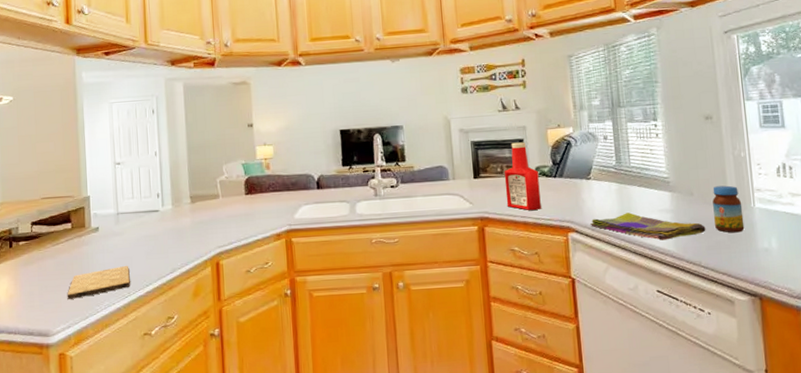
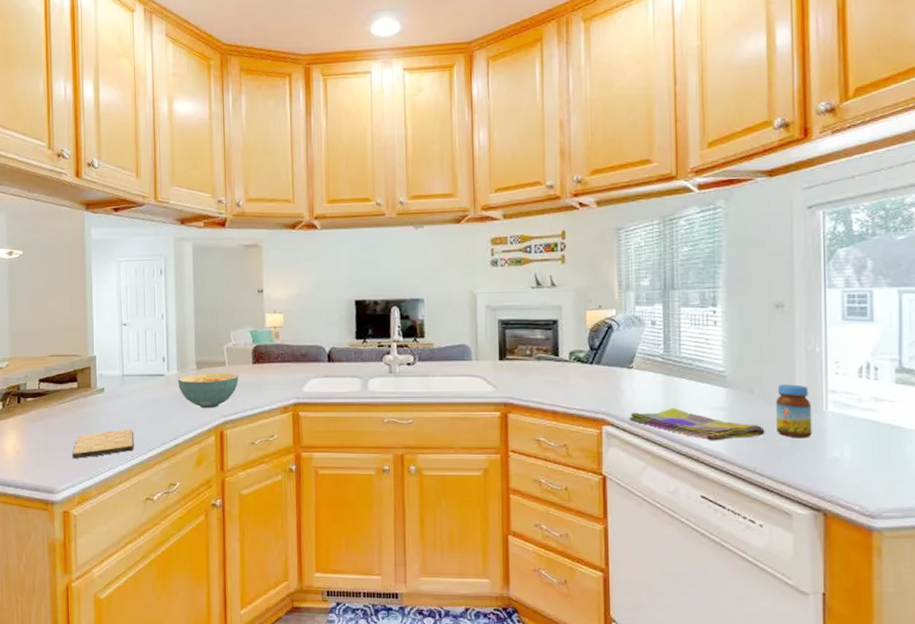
cereal bowl: none [172,205,233,241] -> present [177,373,239,409]
ketchup bottle: present [504,142,541,210] -> none [533,323,573,398]

